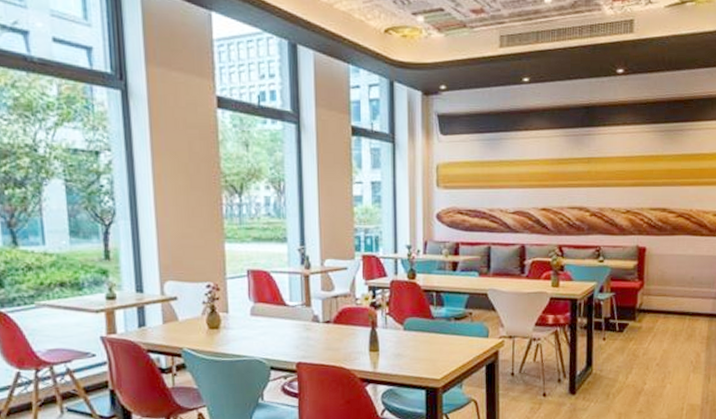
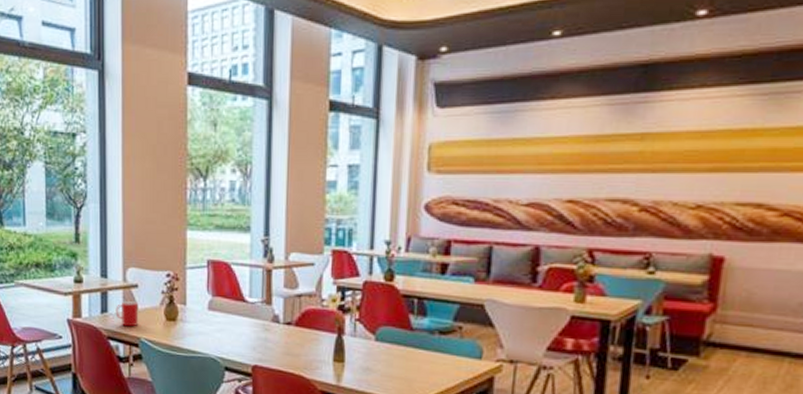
cup: none [154,314,180,339] -> present [115,301,139,327]

